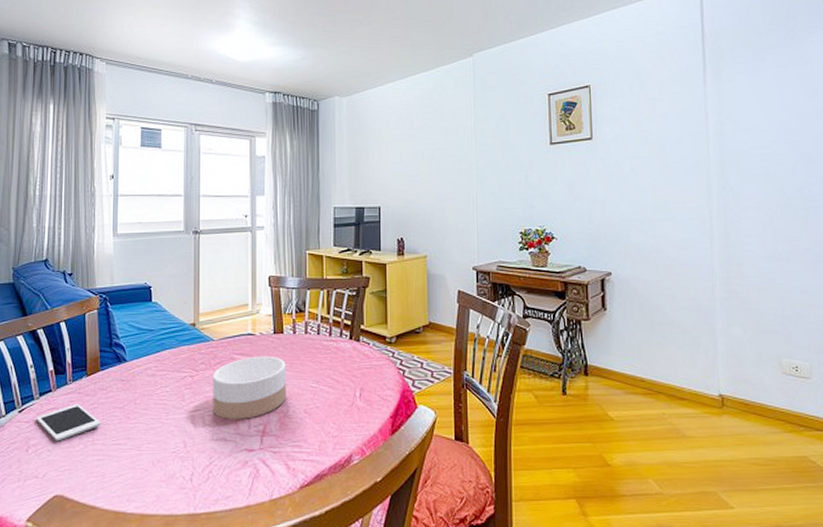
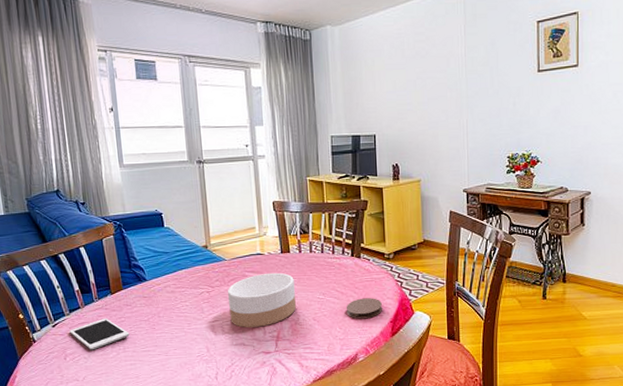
coaster: none [341,388,382,413] -> present [346,298,382,319]

